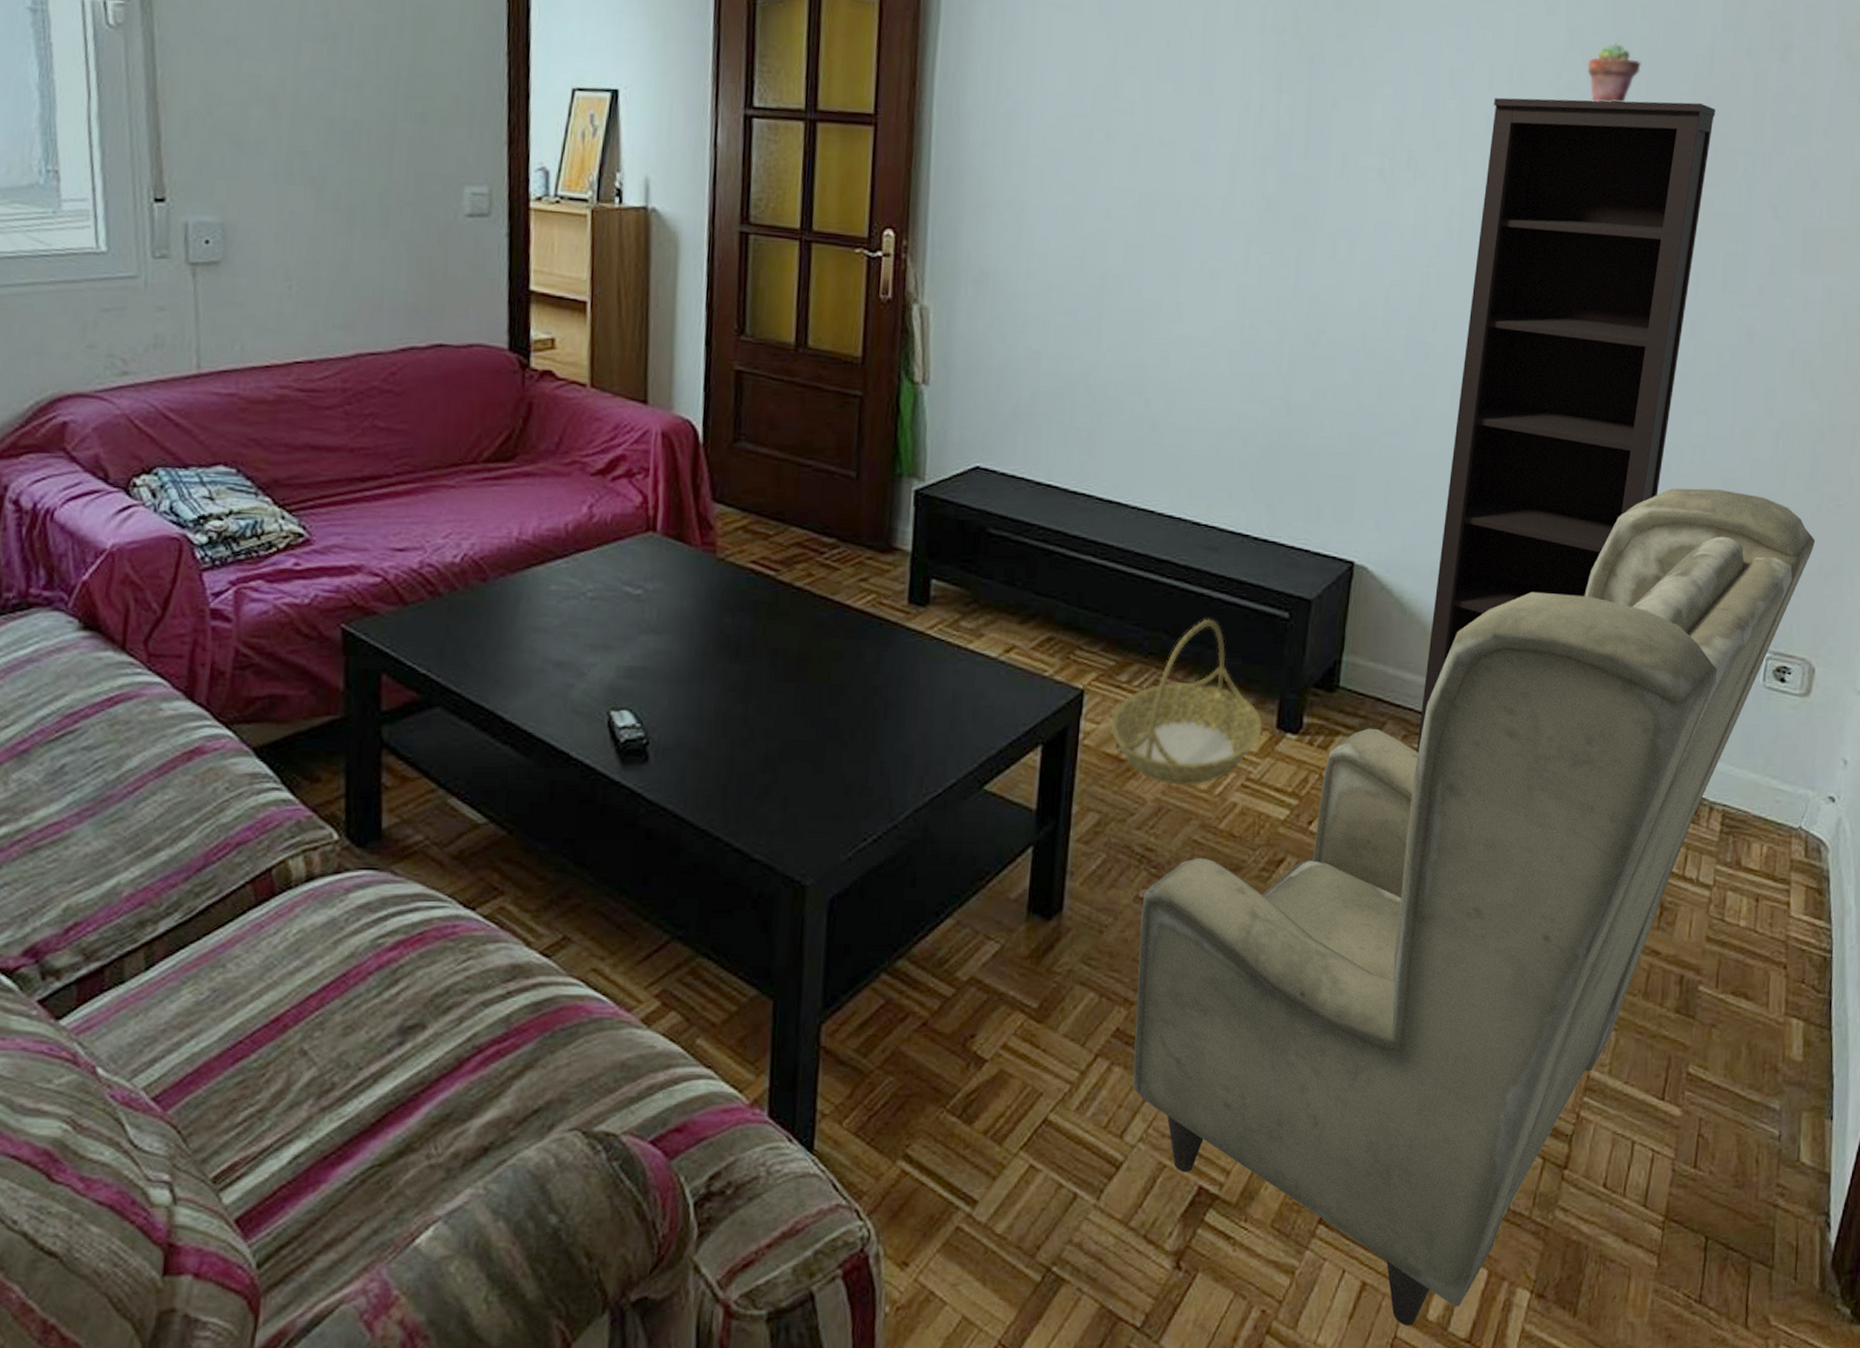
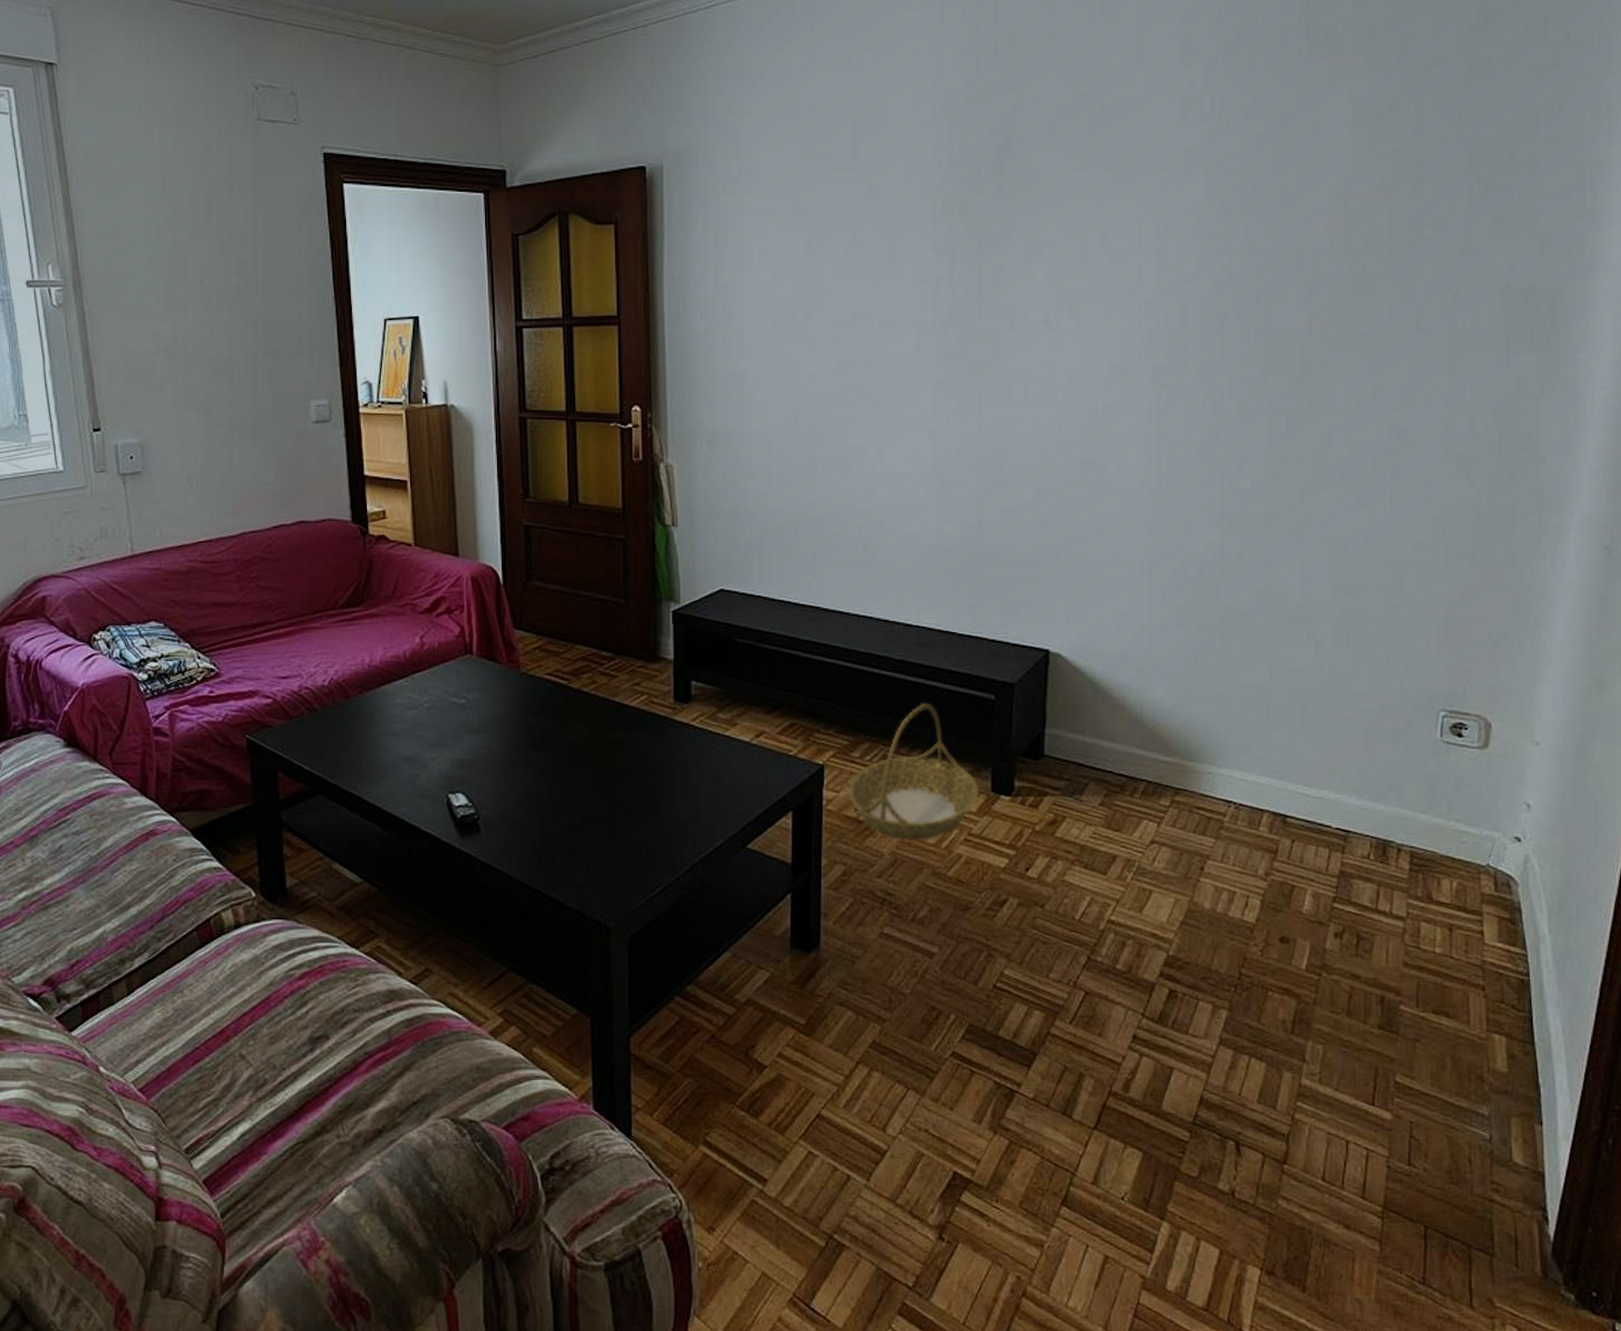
armchair: present [1132,488,1815,1326] -> none [887,571,1481,1295]
bookcase: present [1417,97,1716,753] -> none [1118,237,1354,809]
potted succulent: present [1588,43,1641,103] -> none [1229,192,1278,245]

